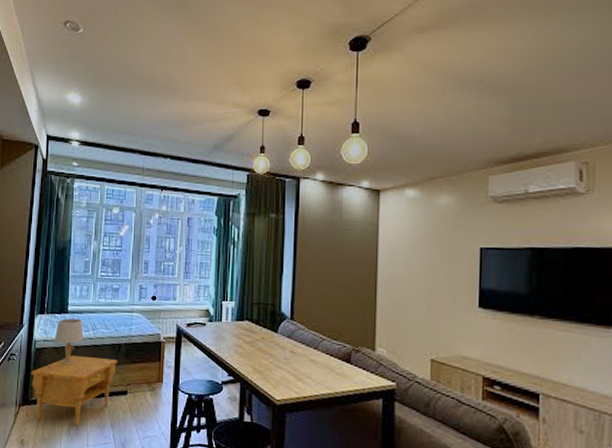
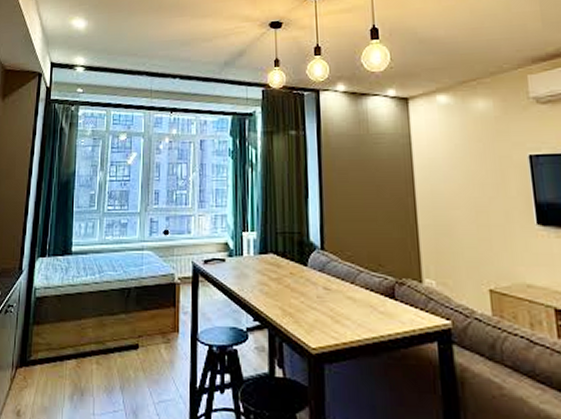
nightstand: present [31,355,118,426] -> none [30,303,128,390]
table lamp: present [54,318,84,366] -> none [56,261,89,317]

